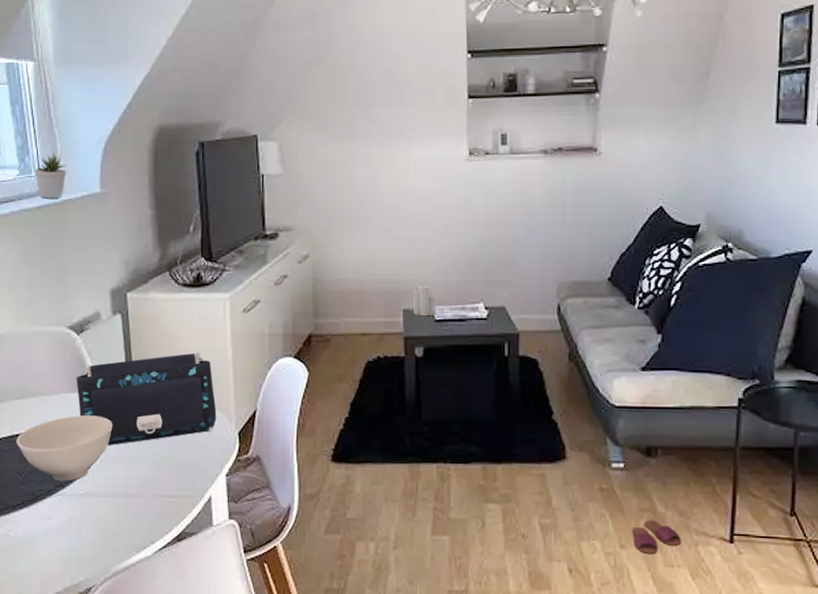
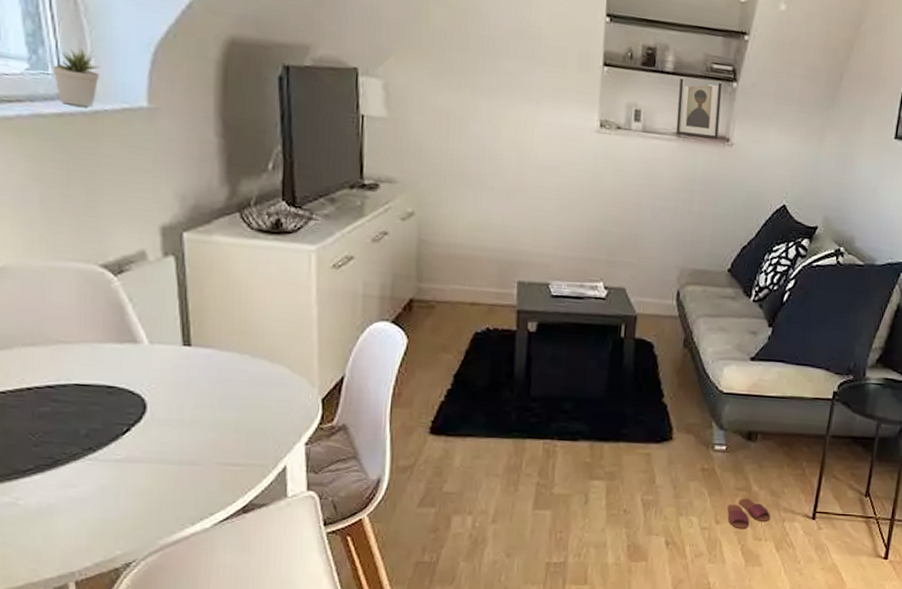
bowl: present [16,415,113,482] -> none [27,369,162,445]
handbag: present [76,350,217,445] -> none [112,305,296,406]
candle: present [412,285,436,317] -> none [528,258,553,291]
picture frame: none [541,94,585,152] -> present [675,76,723,140]

